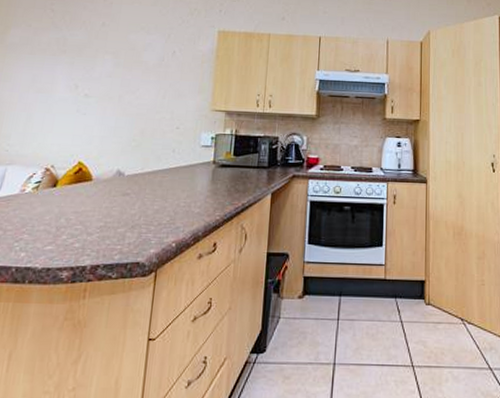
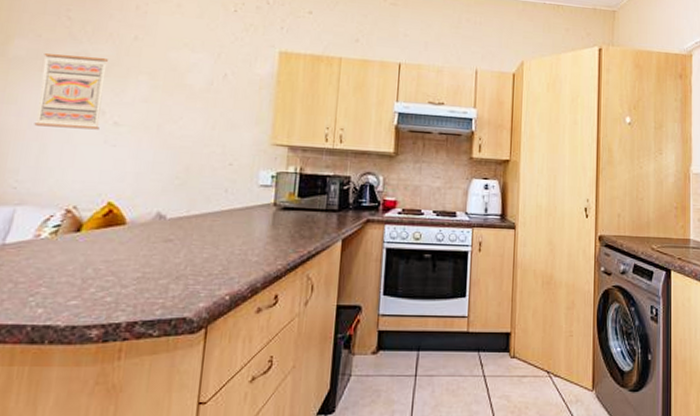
wall art: none [23,40,81,101] -> present [34,54,108,130]

